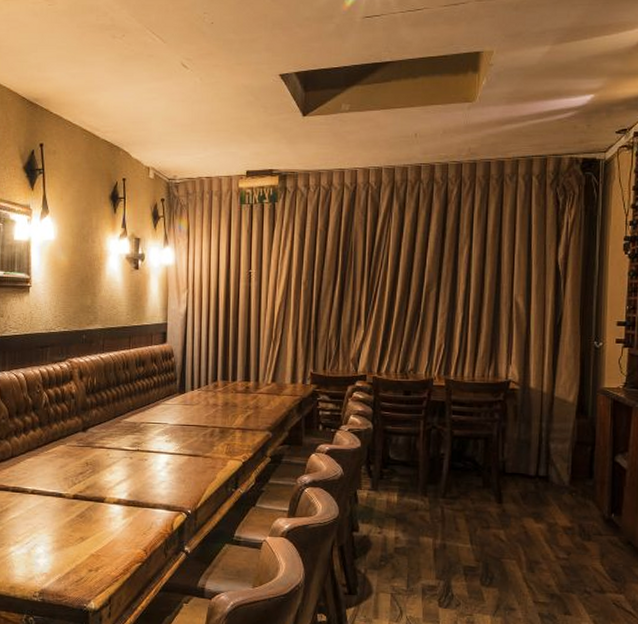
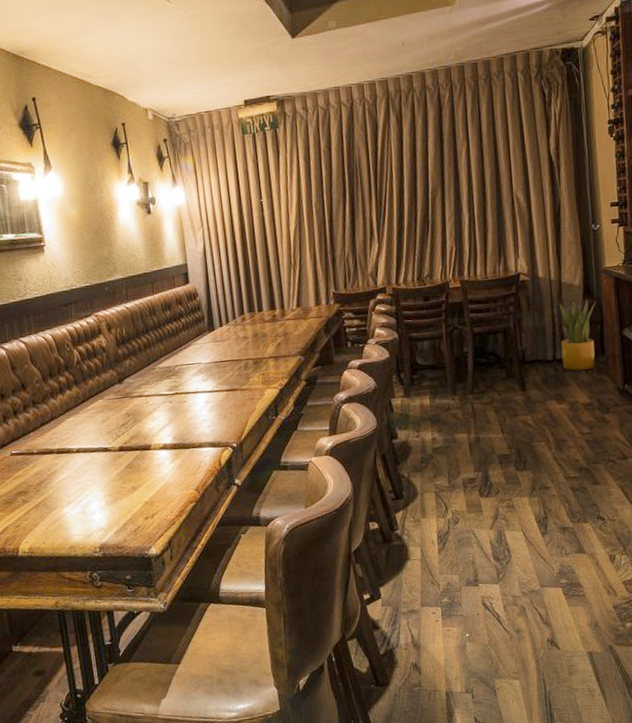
planter: none [545,417,589,491] -> present [558,299,596,371]

